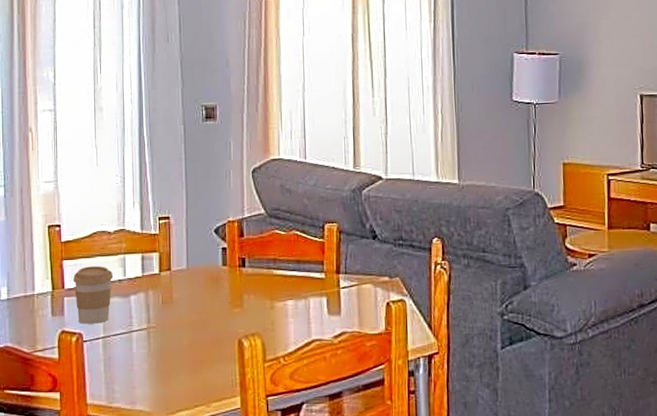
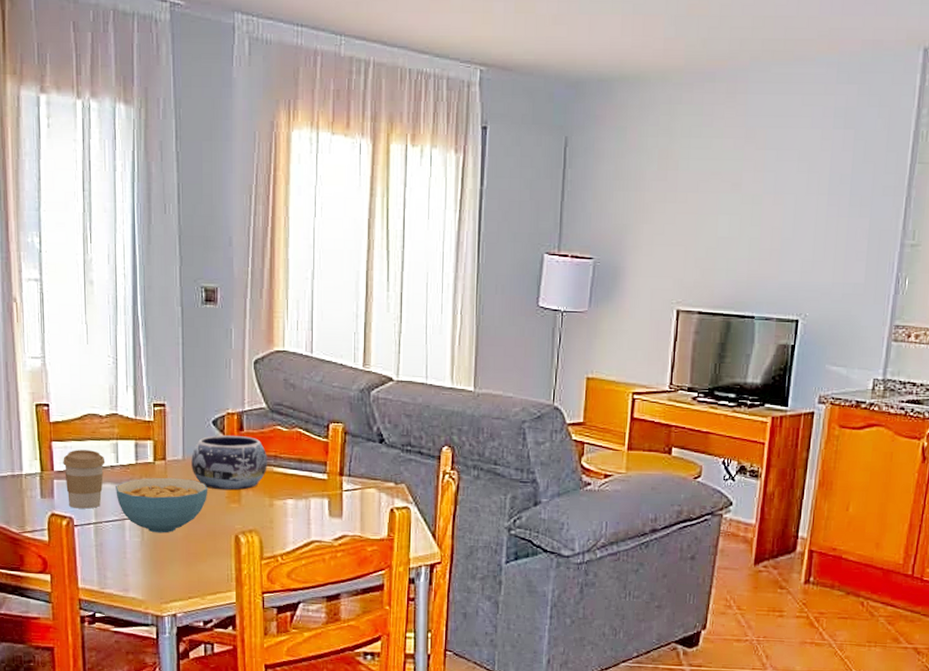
cereal bowl: none [123,287,212,343] -> present [116,477,208,533]
decorative bowl: none [195,241,267,296] -> present [191,435,267,491]

